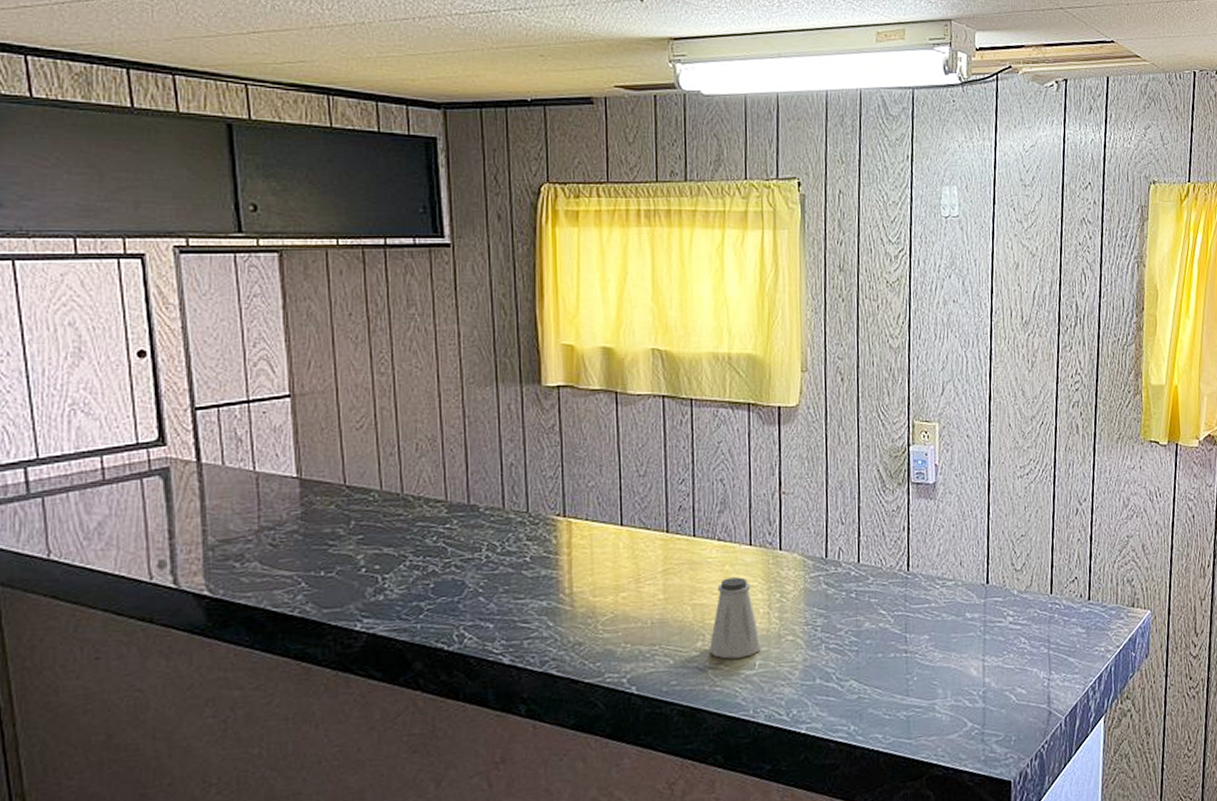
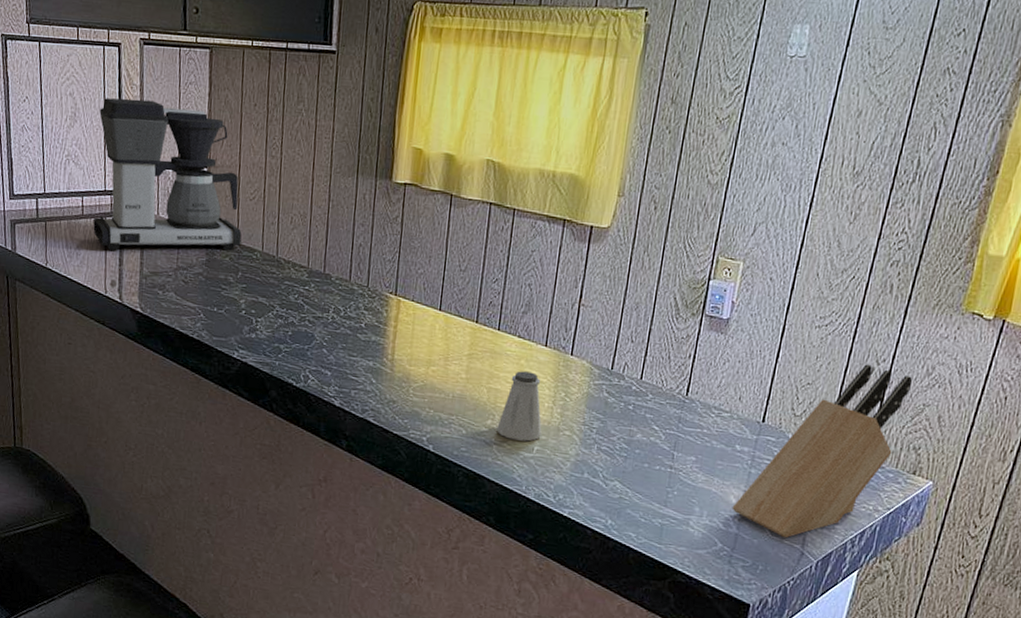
coffee maker: none [119,321,350,521] -> present [93,98,242,251]
knife block: none [974,506,1114,701] -> present [732,364,912,539]

